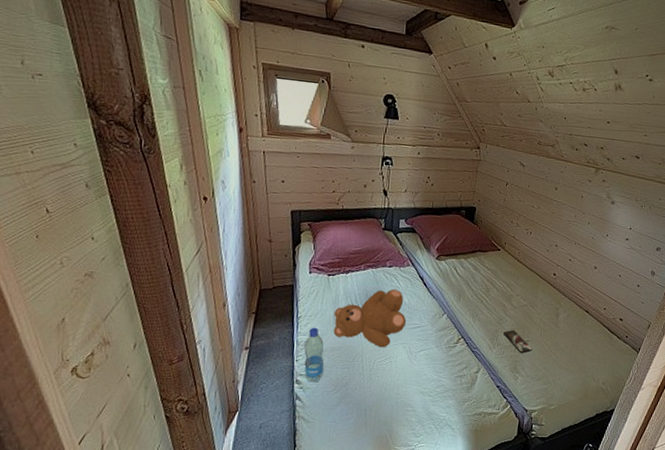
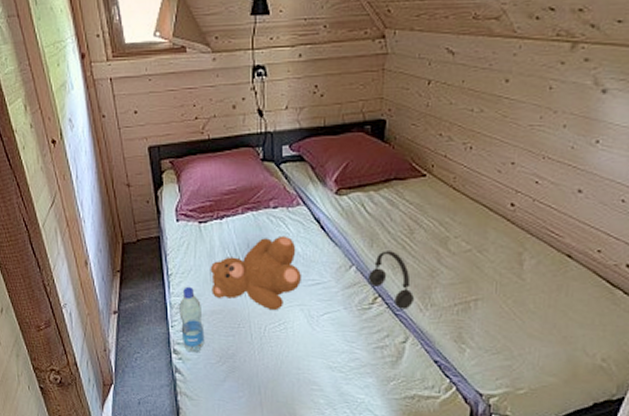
headphones: none [455,303,486,348] -> present [369,251,414,309]
smartphone: present [504,330,533,353] -> none [439,285,485,317]

